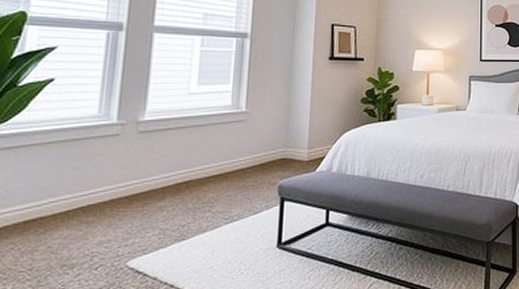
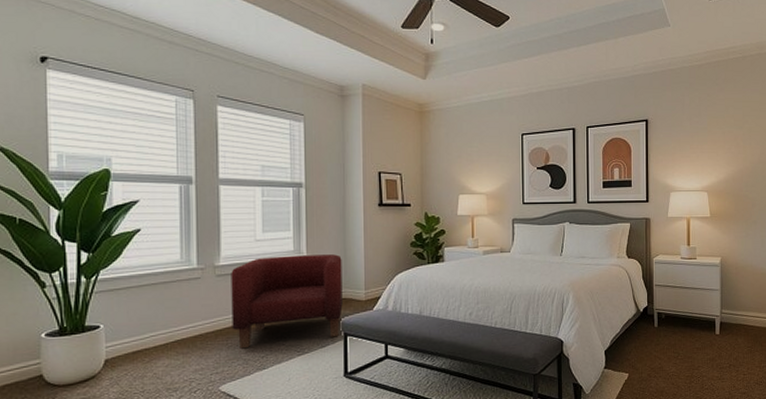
armchair: none [150,110,285,217] -> present [231,254,343,349]

